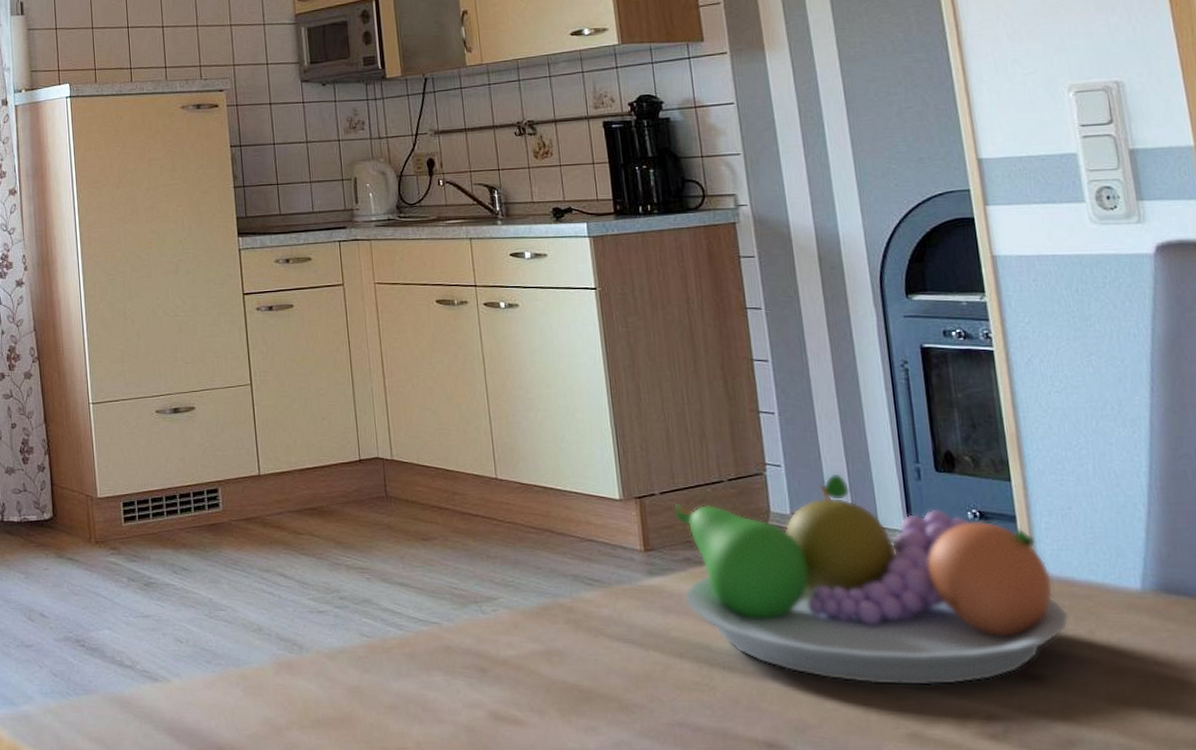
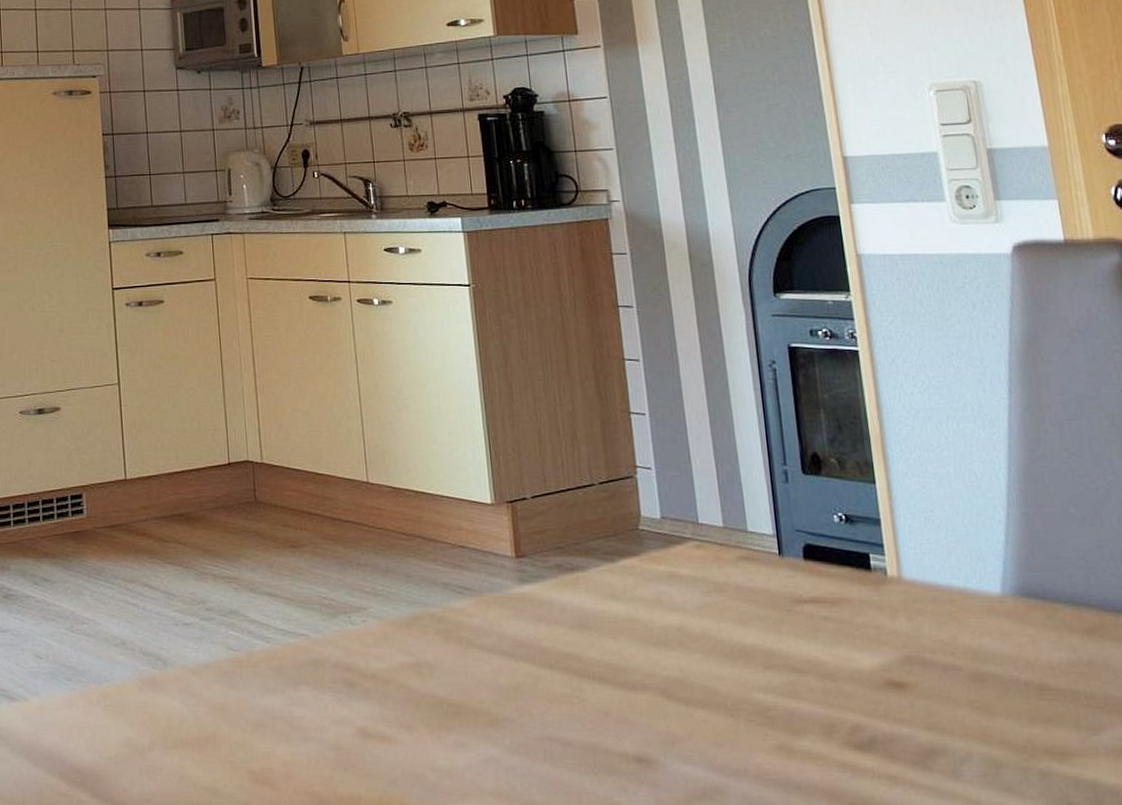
fruit bowl: present [673,473,1069,686] -> none [544,476,932,696]

